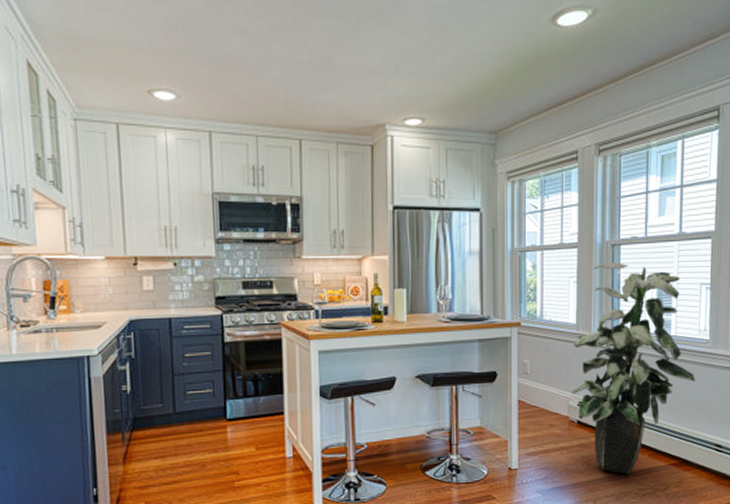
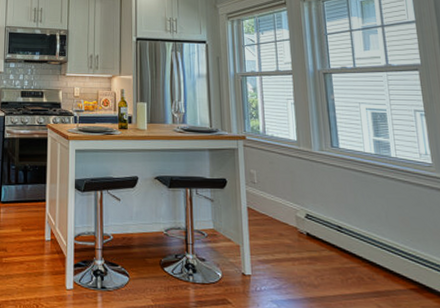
indoor plant: present [571,262,695,474] -> none [295,88,424,294]

